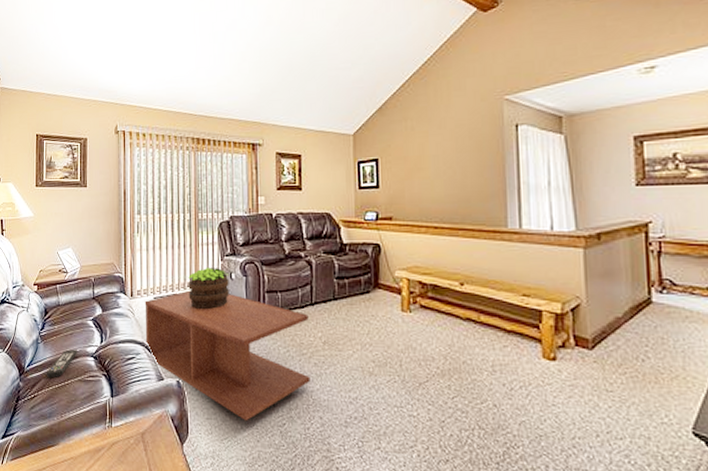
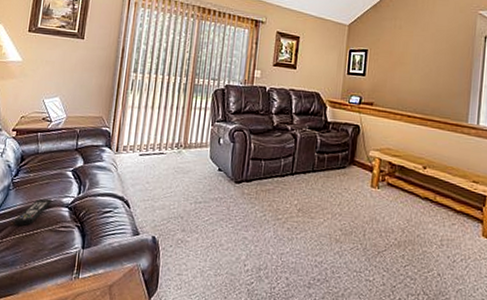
coffee table: present [144,290,310,421] -> none [124,150,288,279]
potted plant: present [188,268,229,310] -> none [175,131,218,171]

